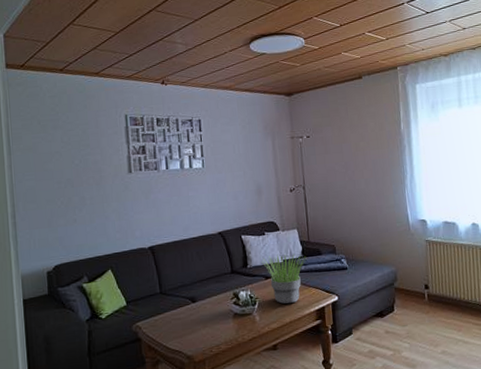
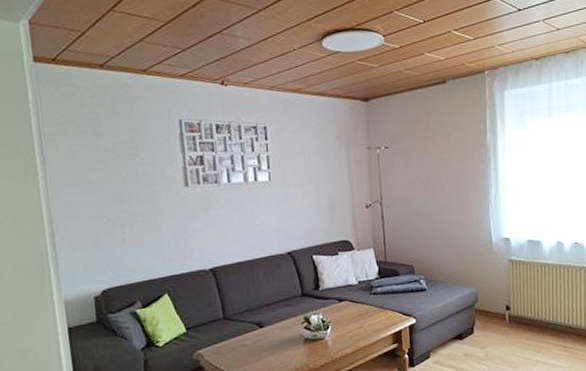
potted plant: present [261,254,307,305] -> none [334,275,383,328]

